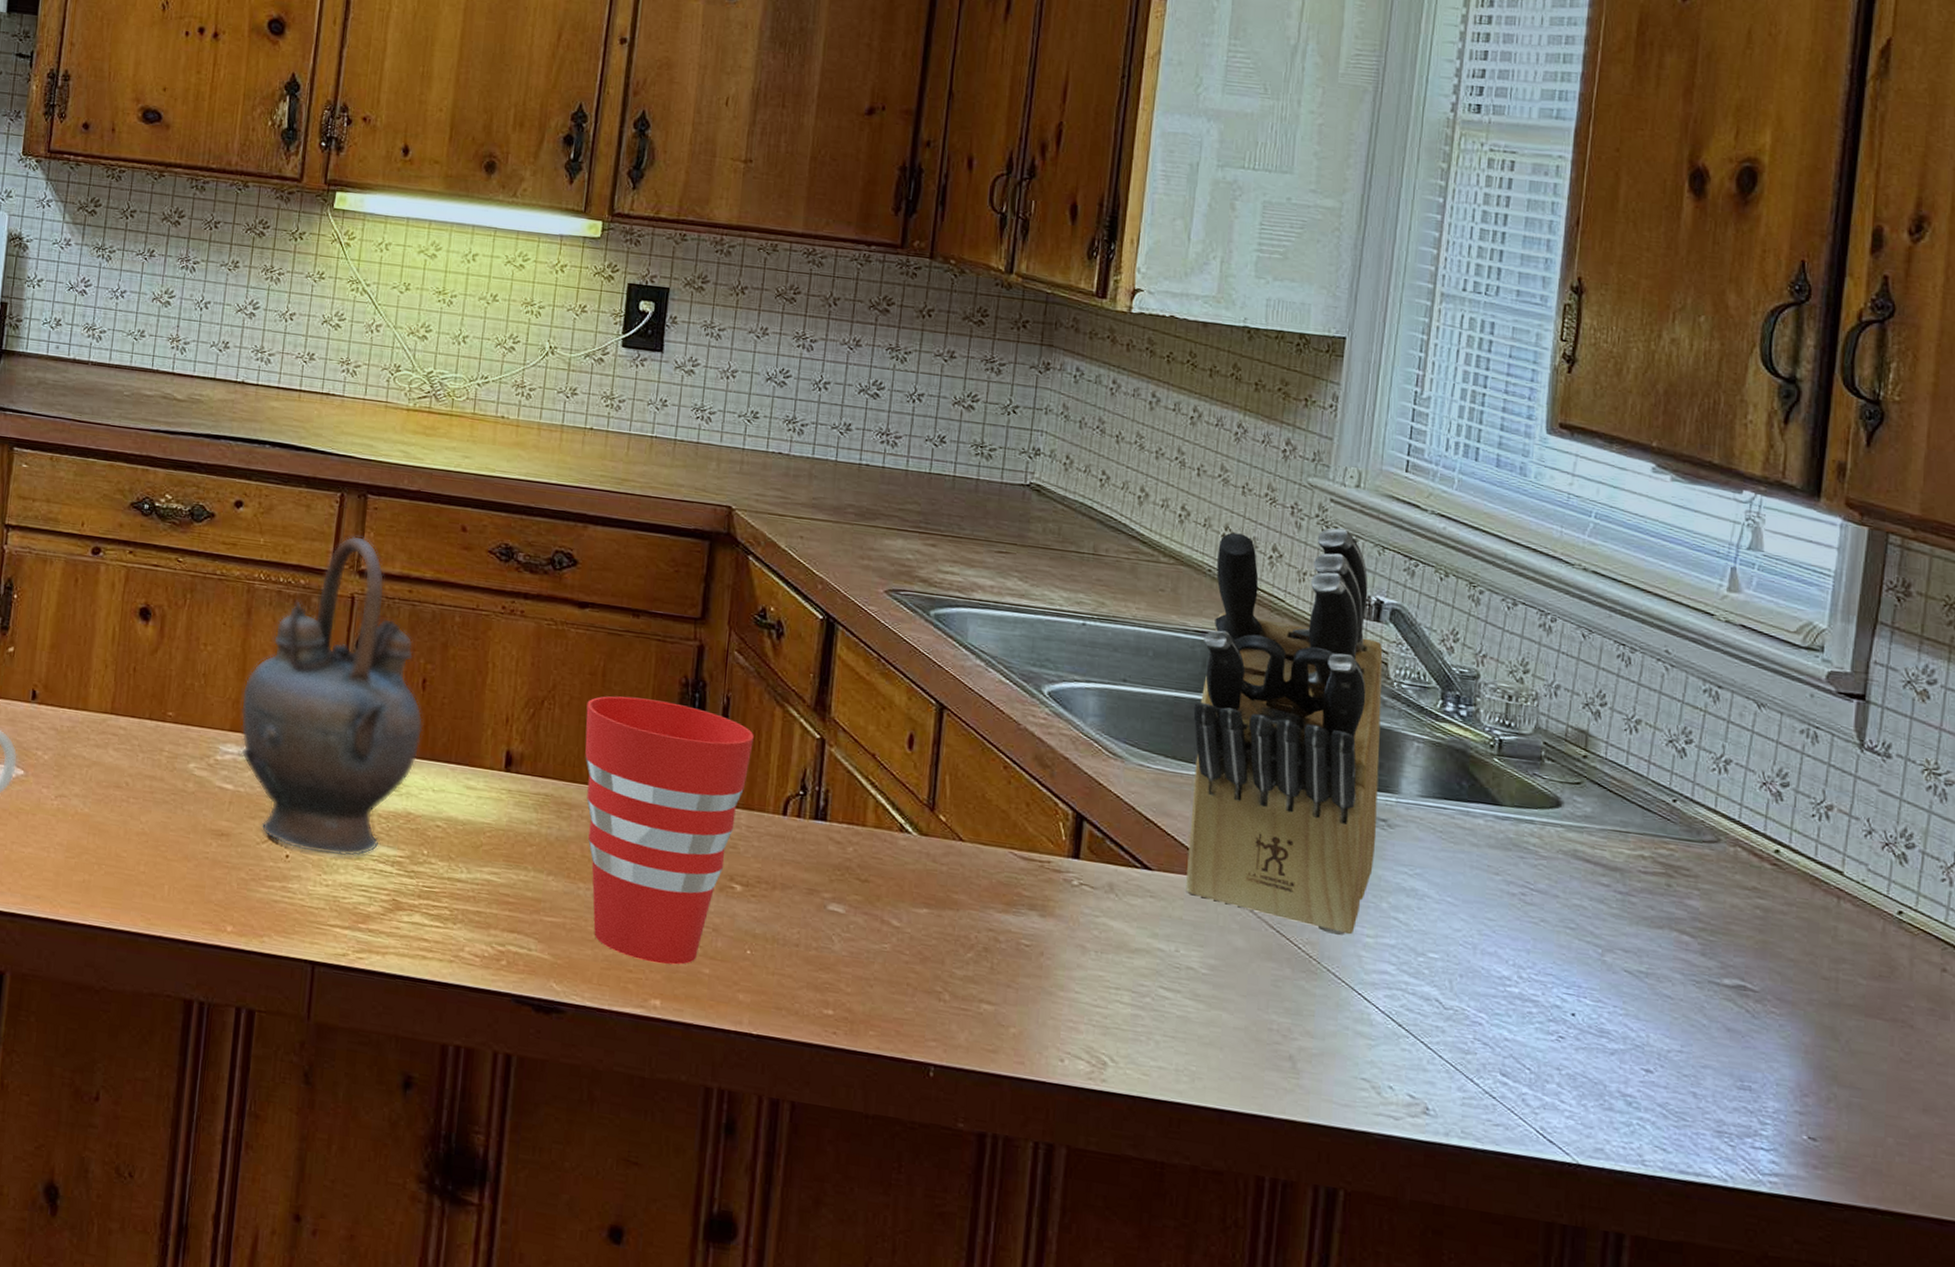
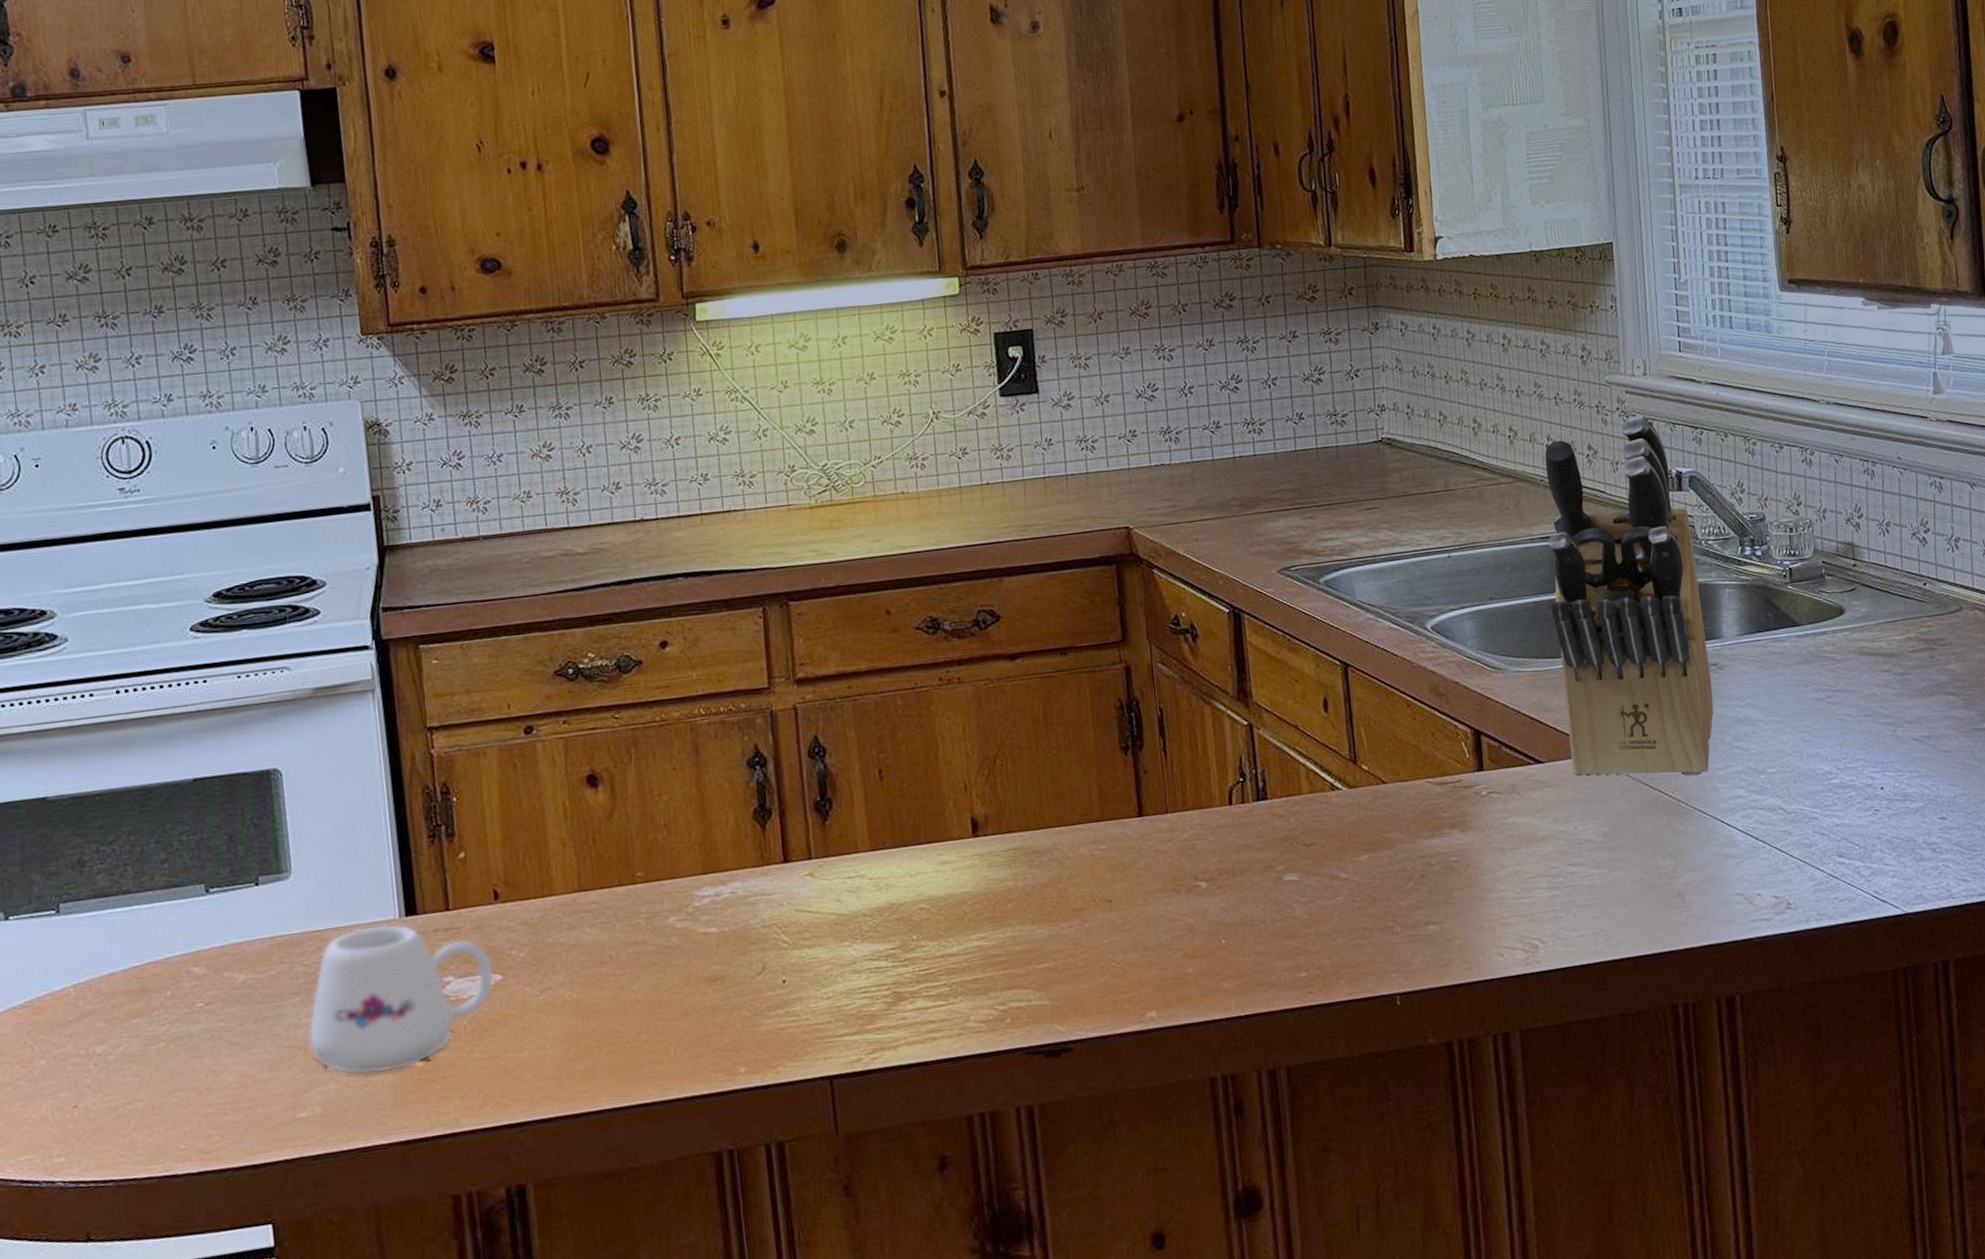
teapot: present [240,535,424,857] -> none [706,645,890,972]
cup: present [585,696,754,965] -> none [1035,727,1191,979]

